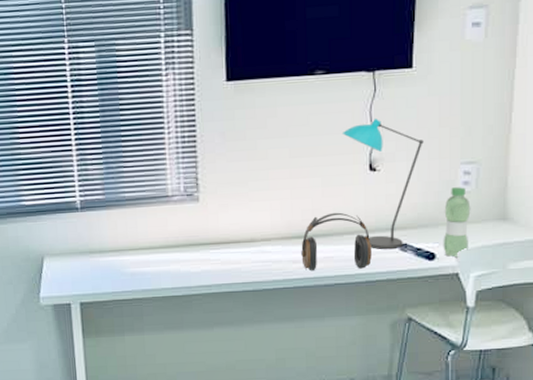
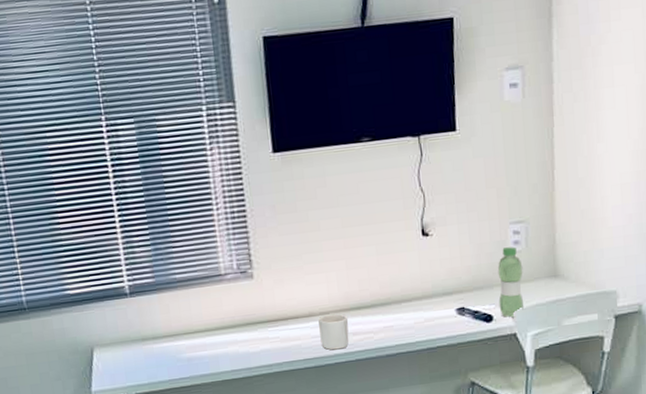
mug: none [260,241,289,276] -> present [318,313,349,350]
headphones: present [301,212,372,271] -> none [360,280,431,342]
desk lamp: present [341,118,424,250] -> none [392,182,473,315]

